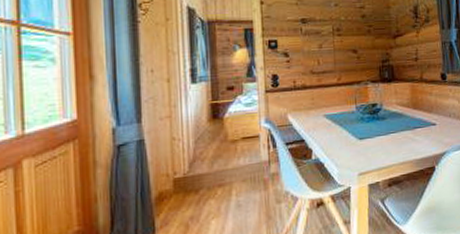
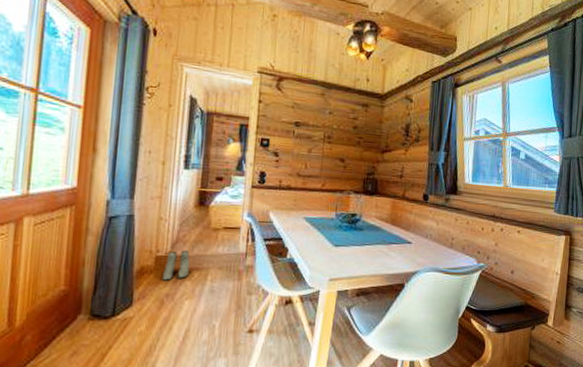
boots: none [183,167,211,203] -> present [162,250,190,281]

